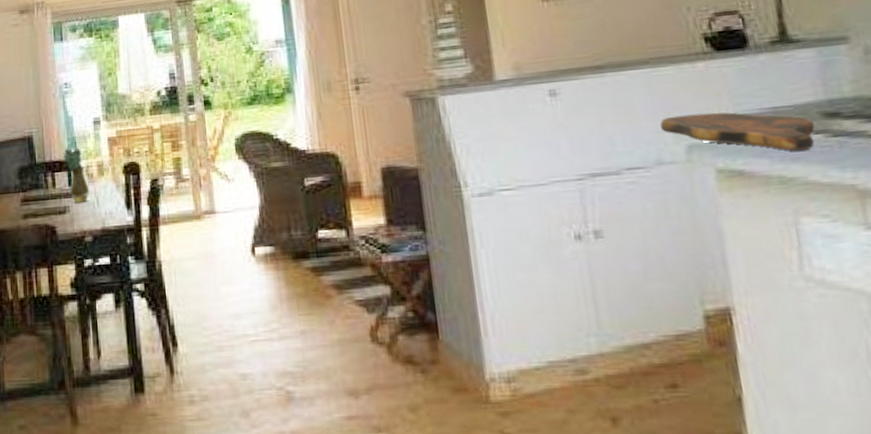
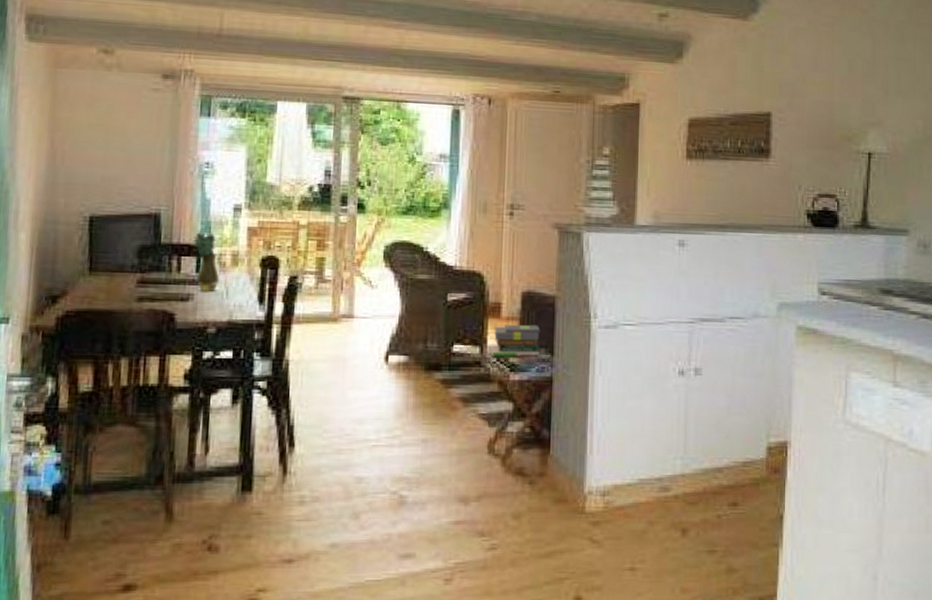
books: none [355,200,412,241] -> present [489,324,541,359]
cutting board: present [660,112,815,151] -> none [762,277,874,318]

